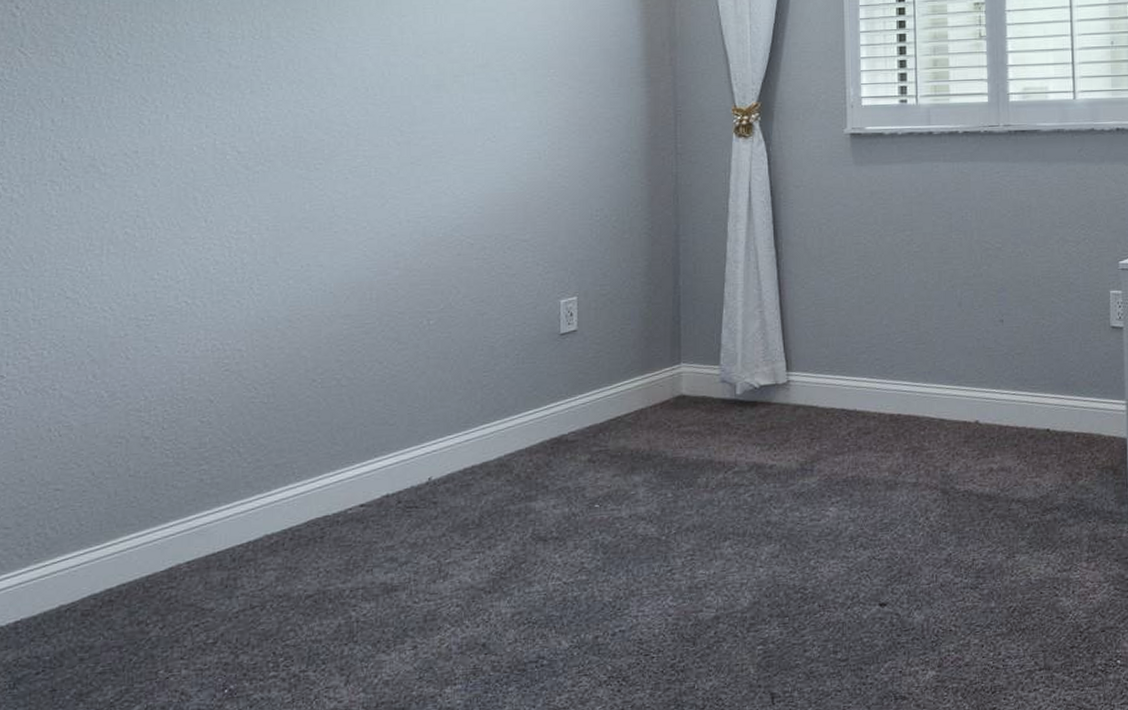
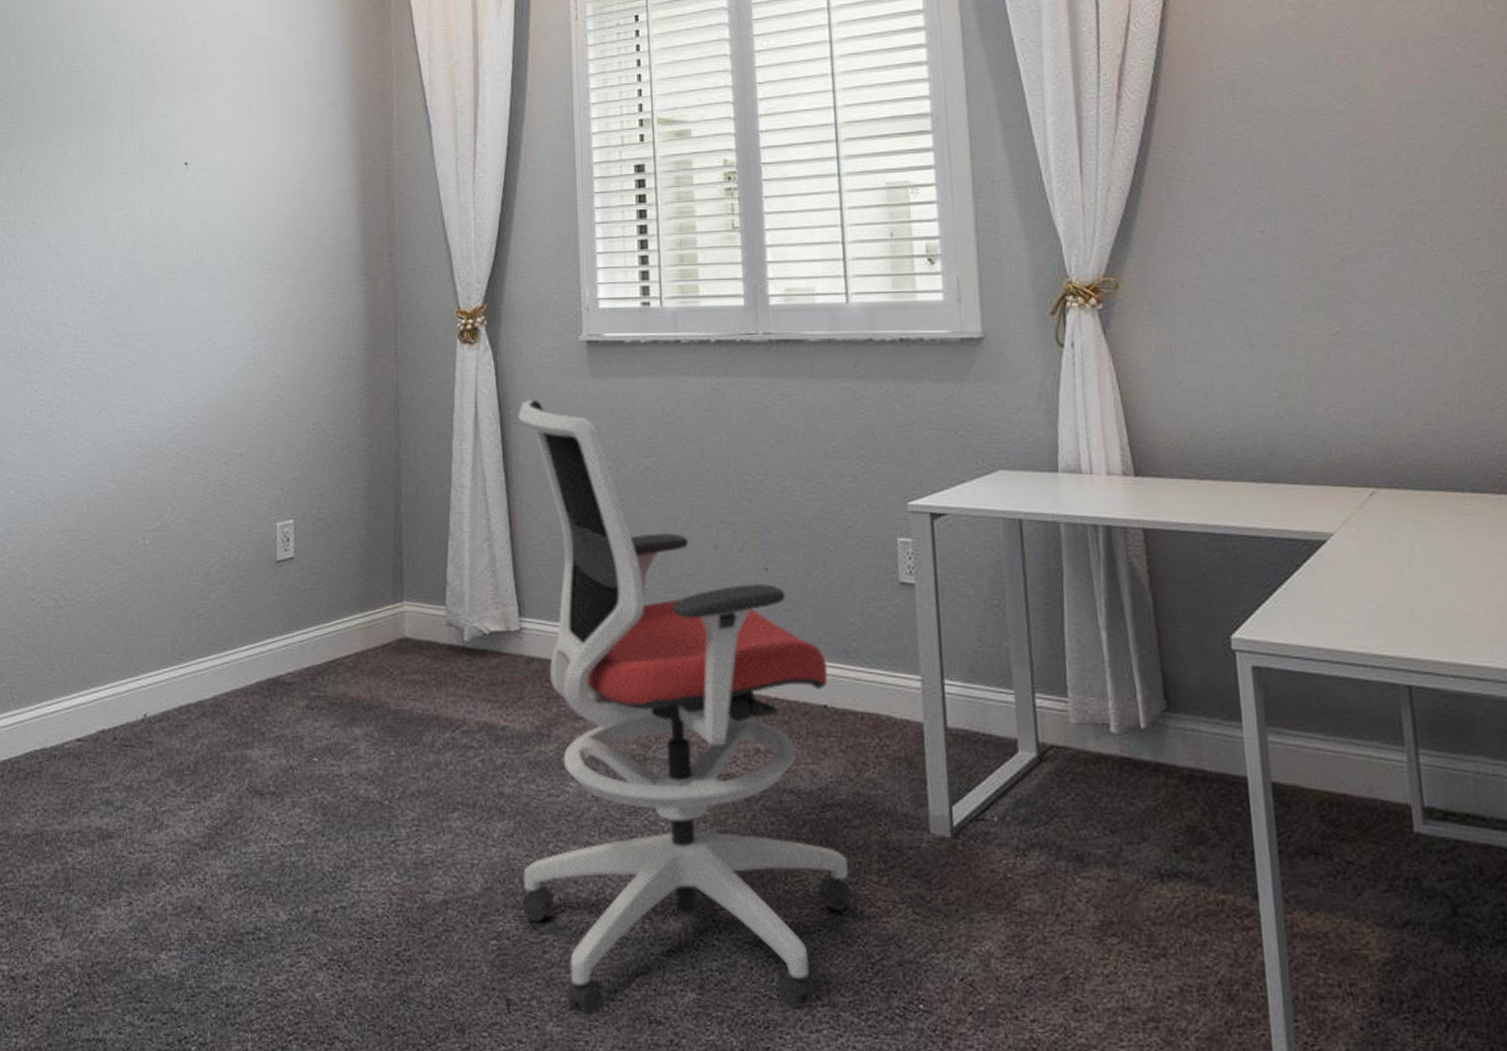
office chair: none [786,184,1066,698] -> present [518,398,852,1015]

